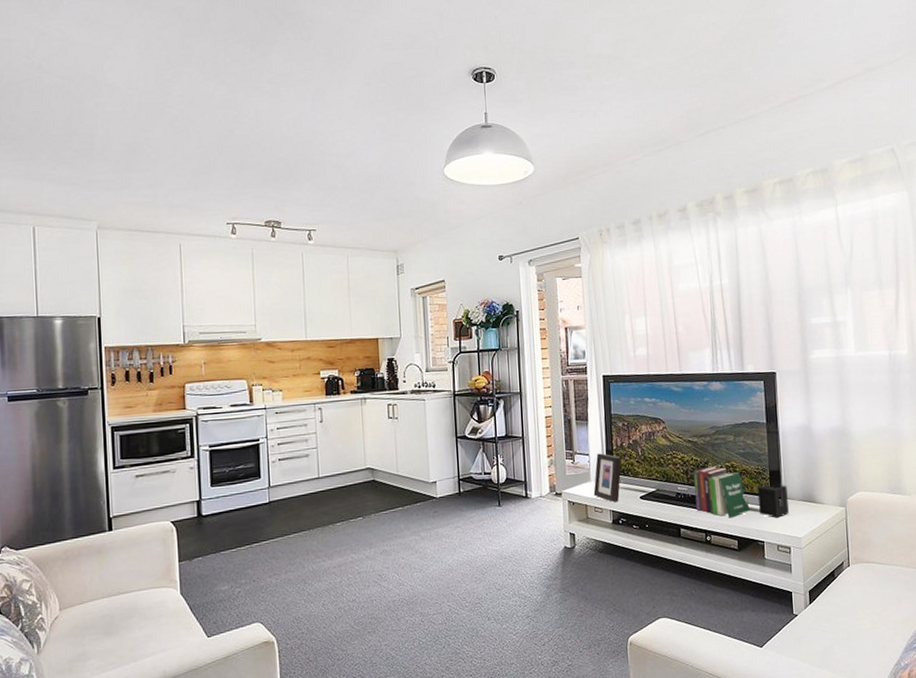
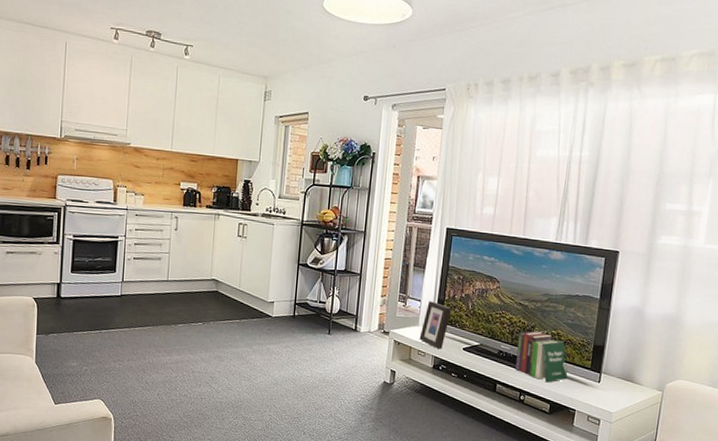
speaker: present [757,484,789,518] -> none [575,356,608,391]

